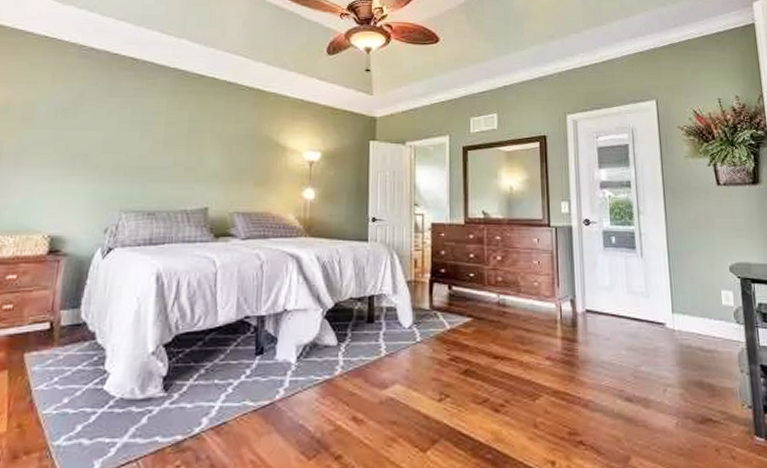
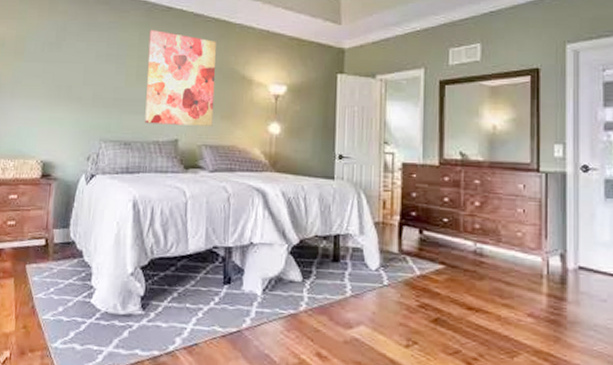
wall art: none [171,97,250,193] -> present [144,30,216,126]

